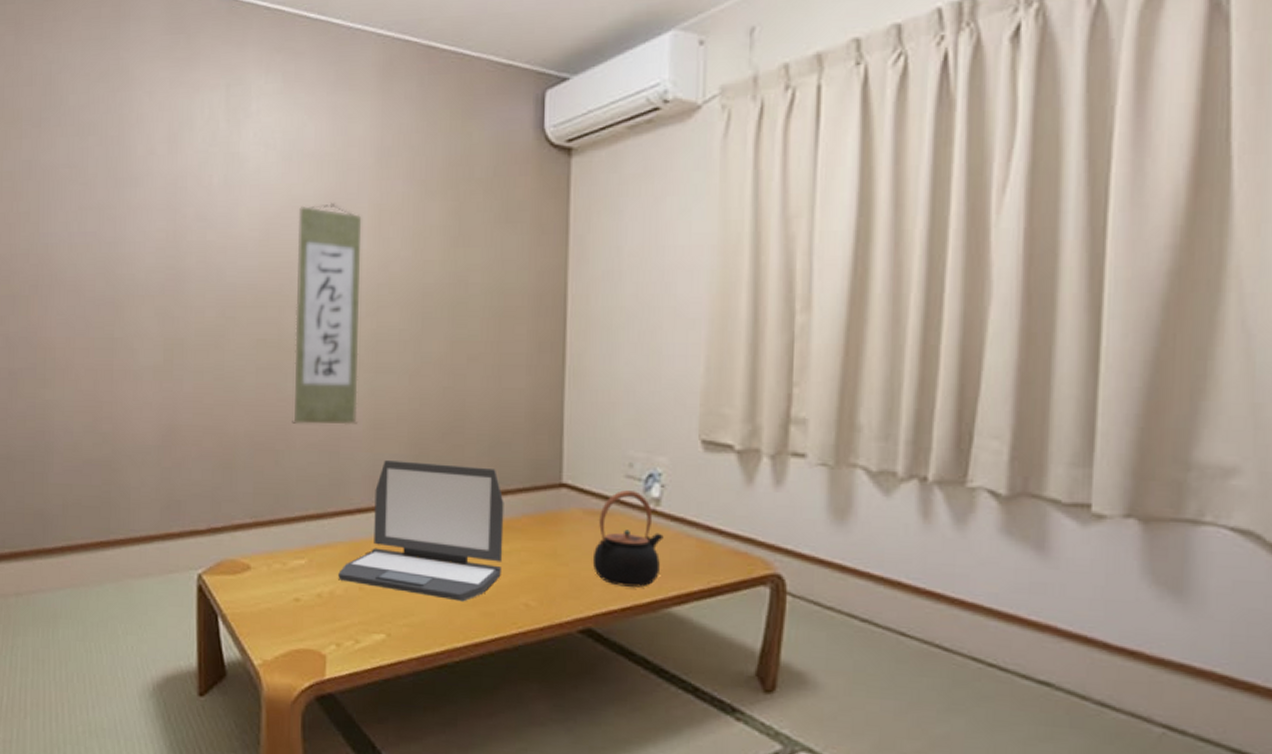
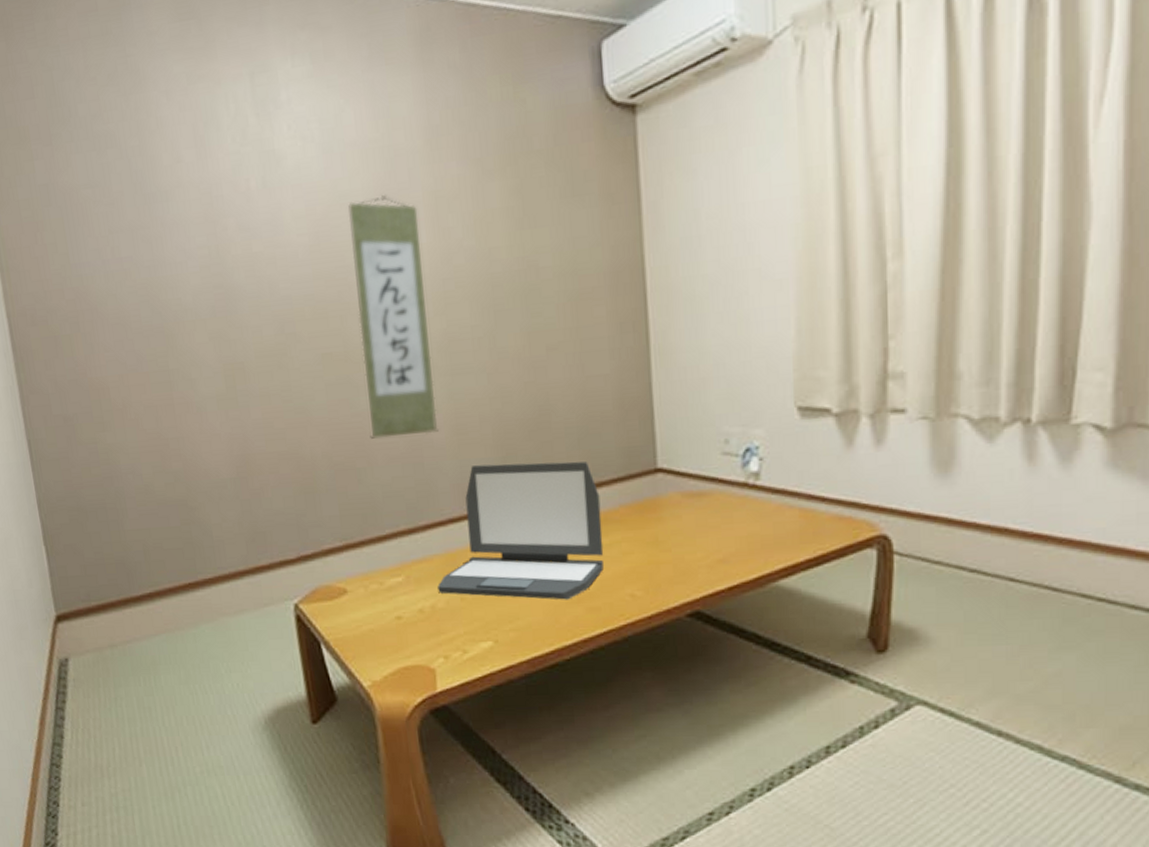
teapot: present [592,490,664,587] -> none [695,467,766,566]

